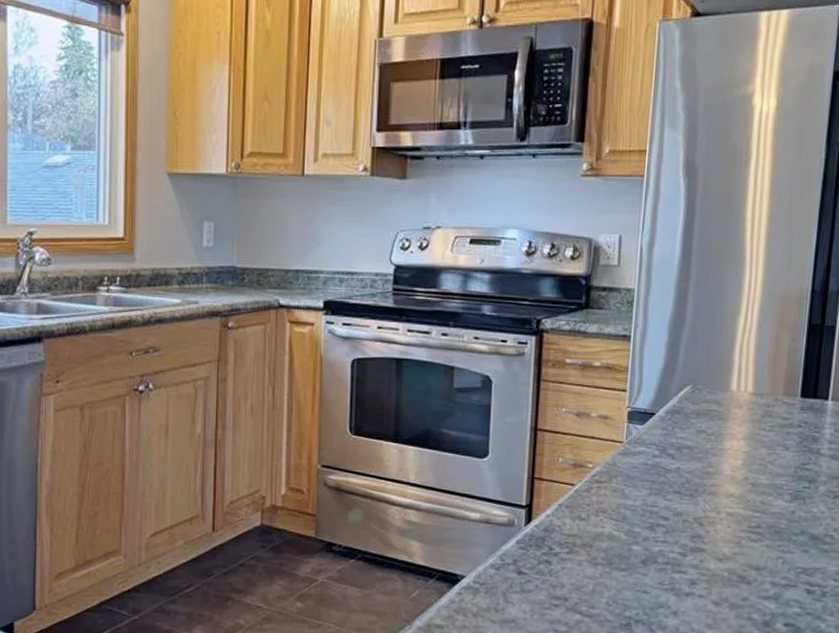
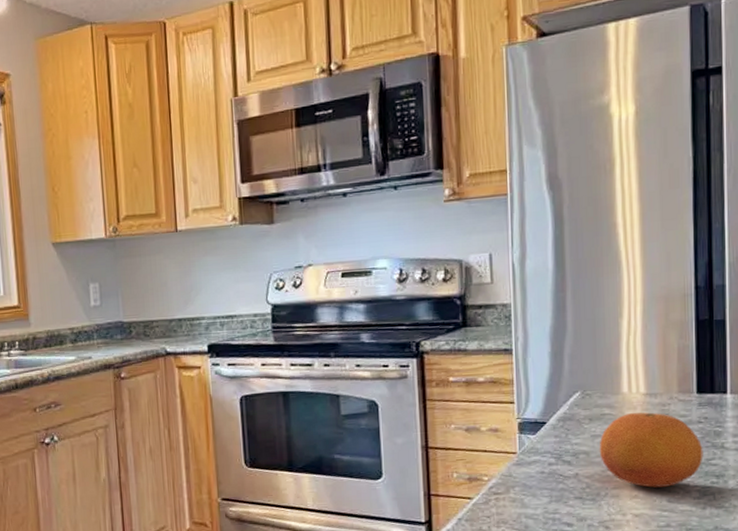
fruit: none [702,410,800,488] -> present [599,412,703,488]

